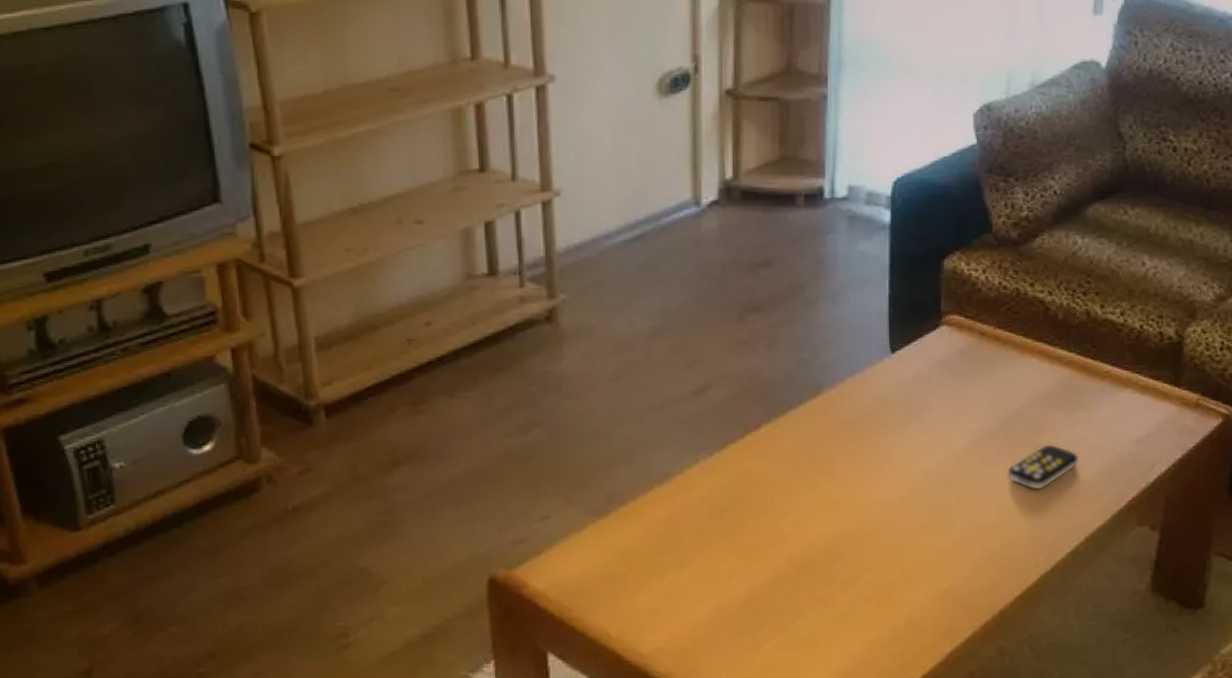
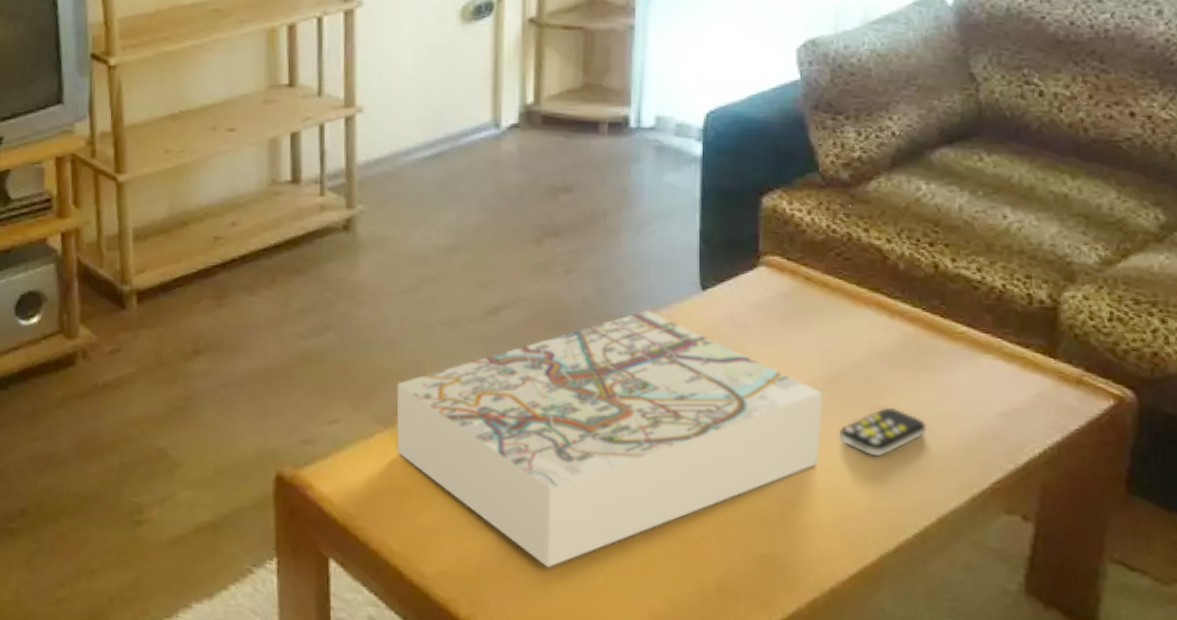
board game: none [608,376,995,630] -> present [396,310,824,568]

